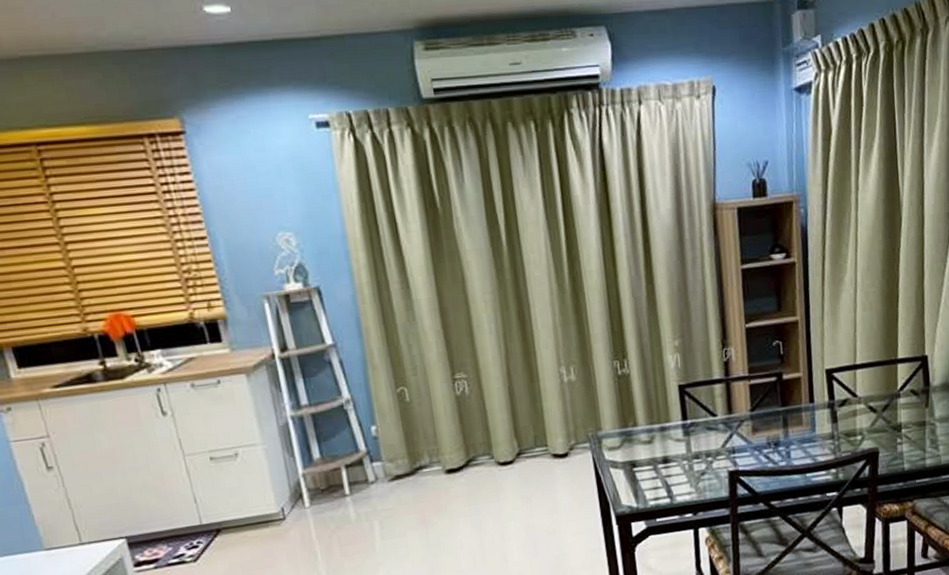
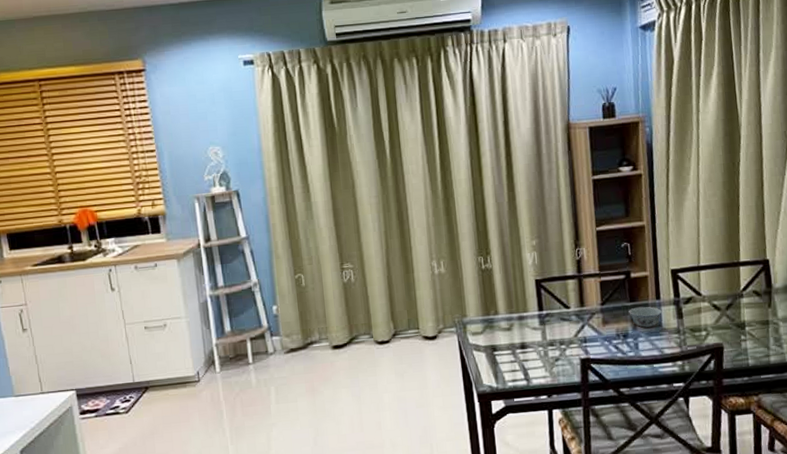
bowl: none [780,411,816,434] -> present [629,306,662,328]

